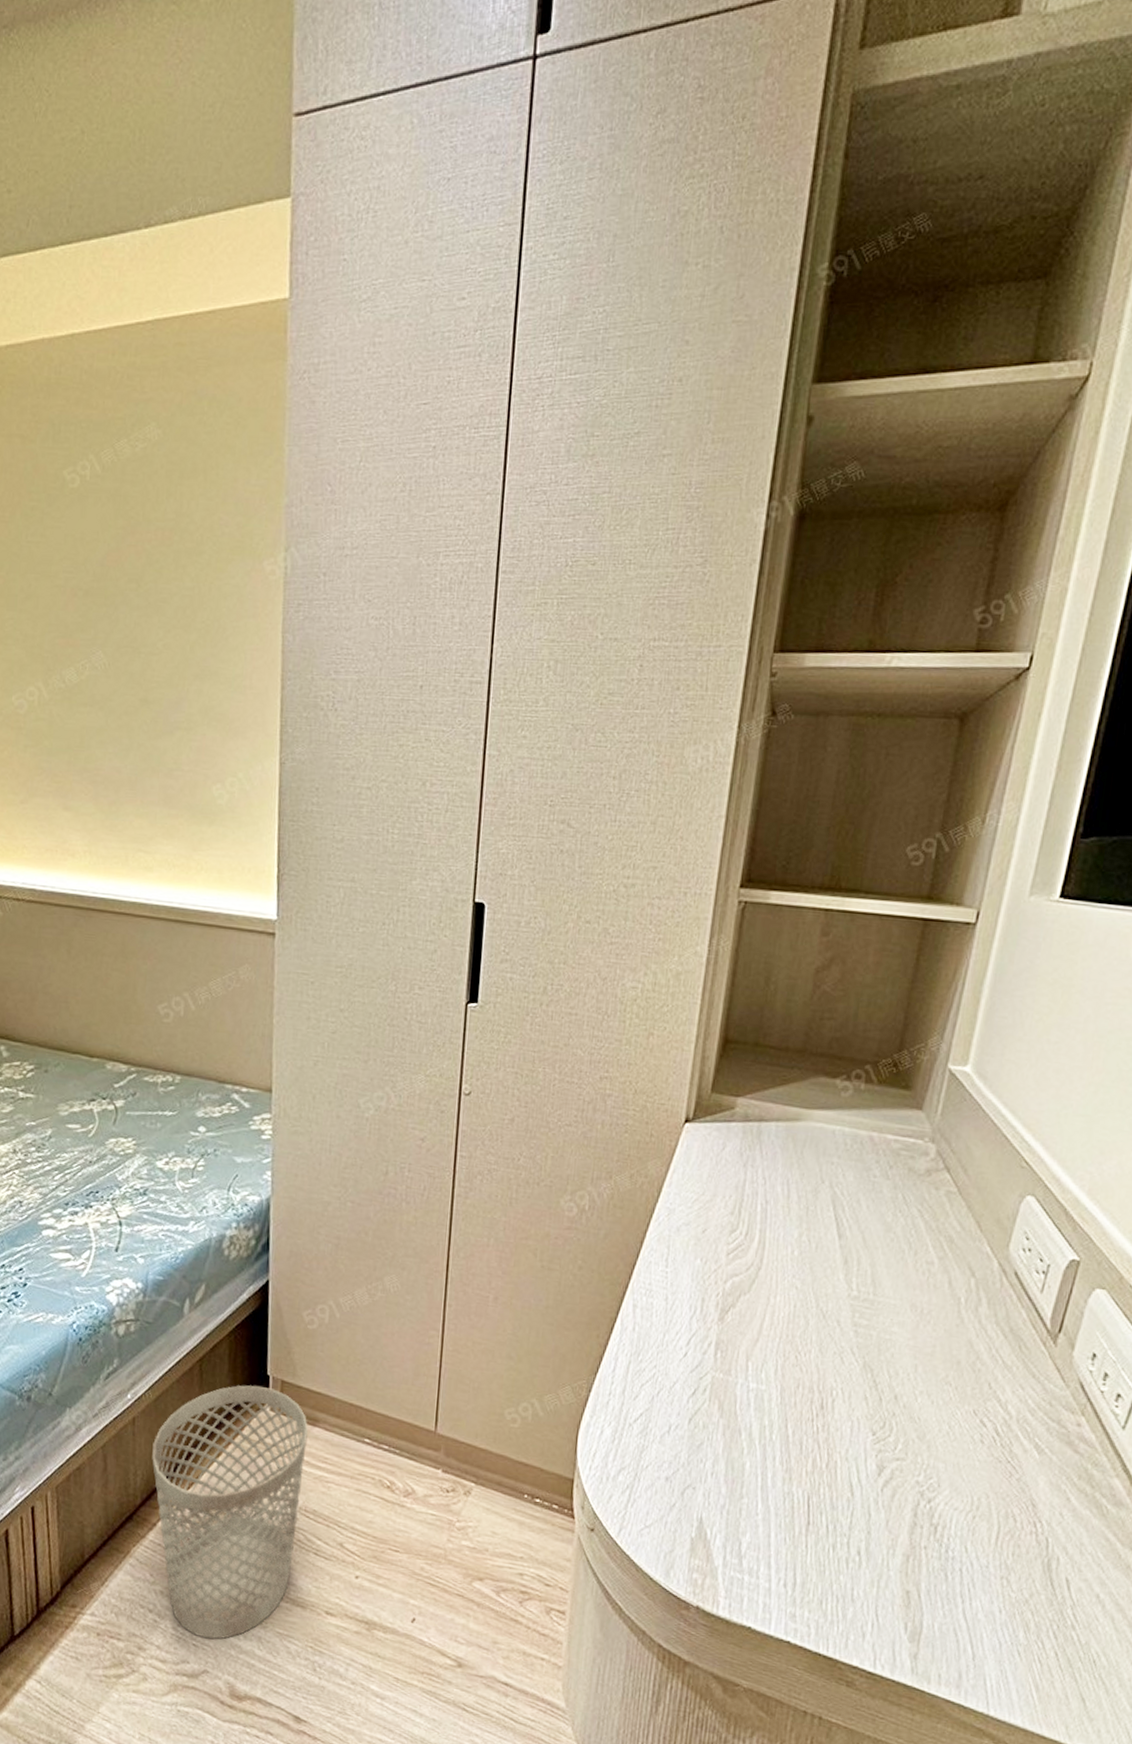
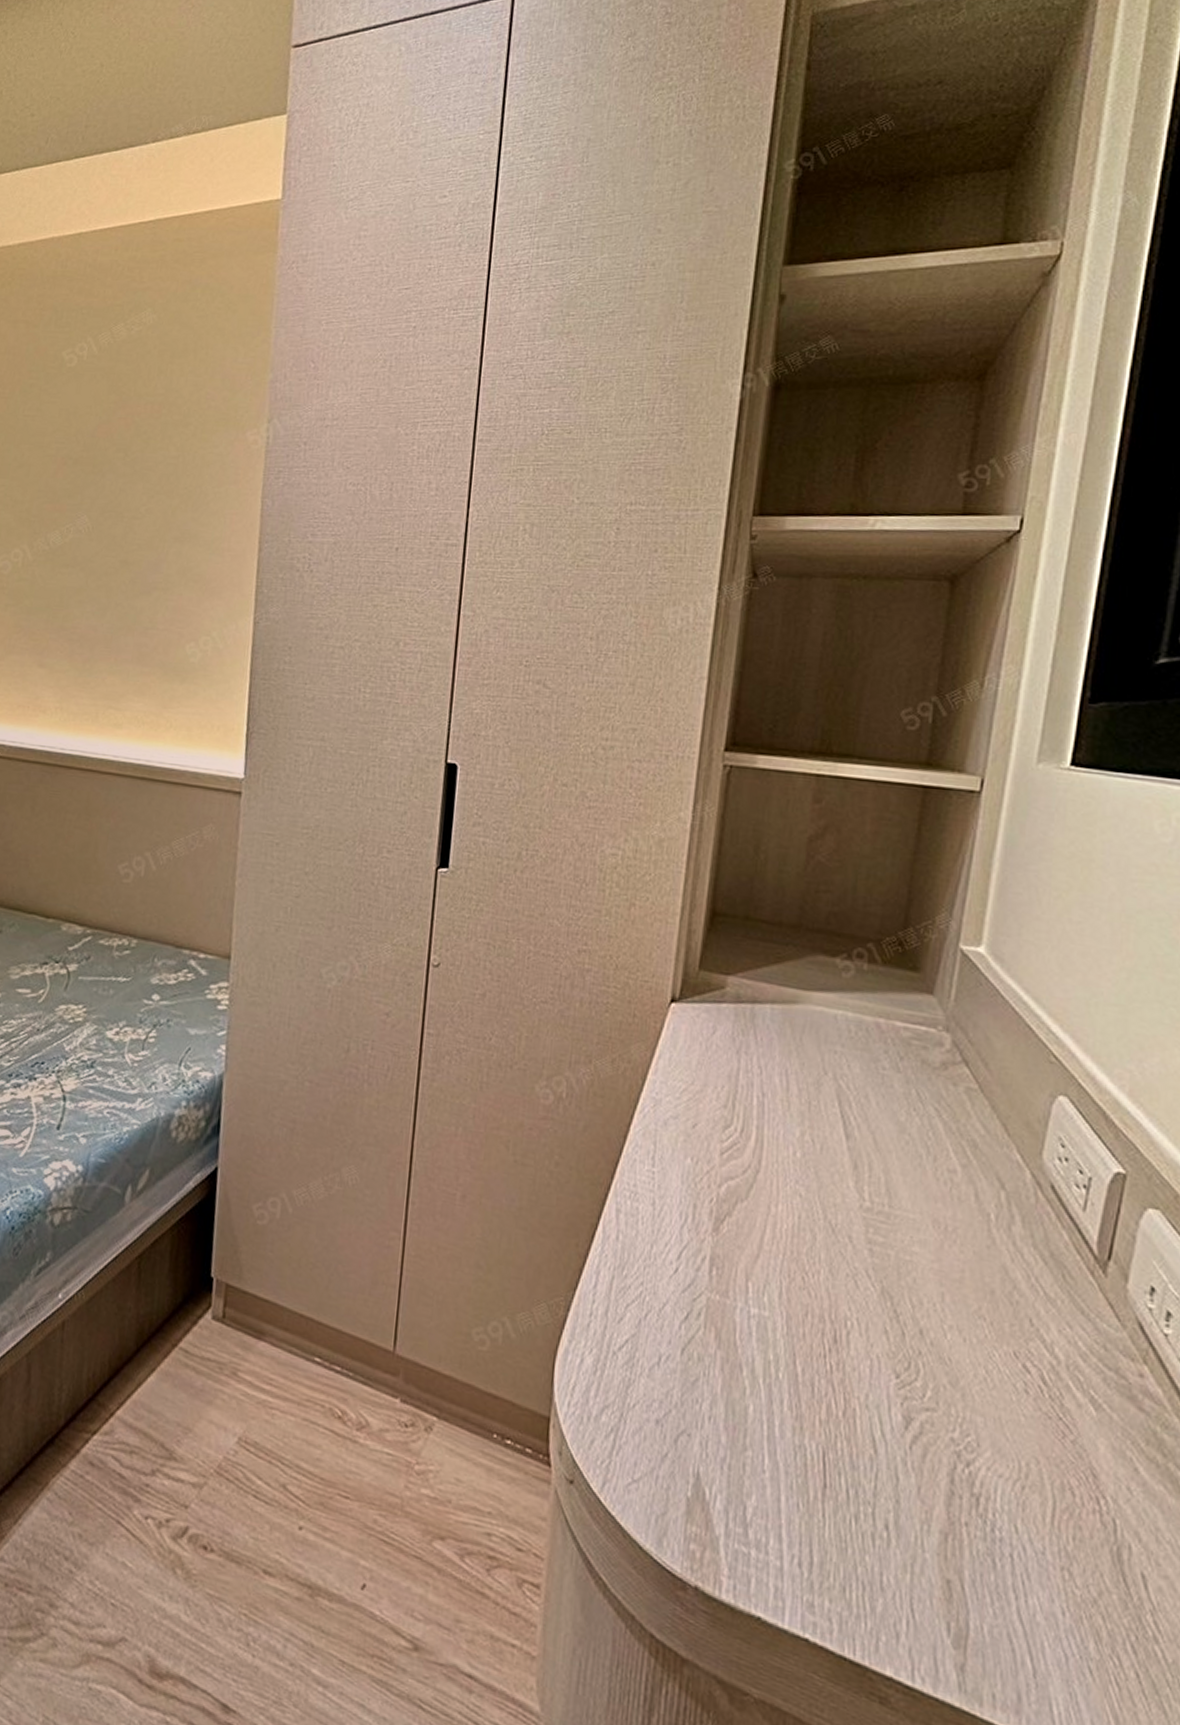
wastebasket: present [152,1385,308,1640] -> none [80,1288,253,1599]

